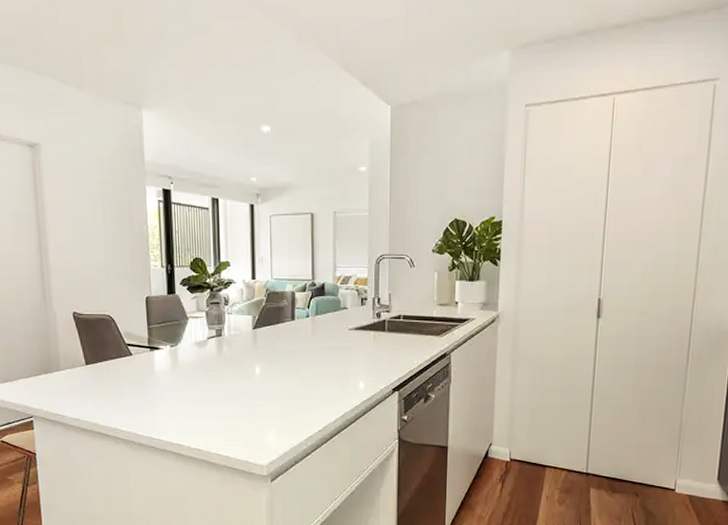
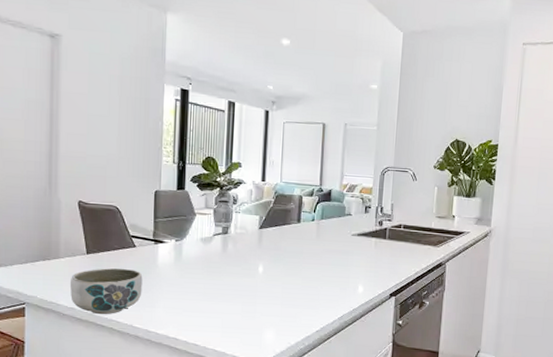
bowl: none [72,378,143,424] -> present [69,268,143,315]

